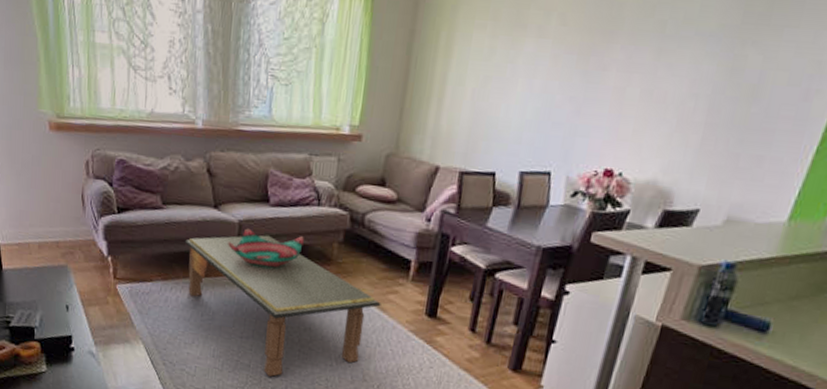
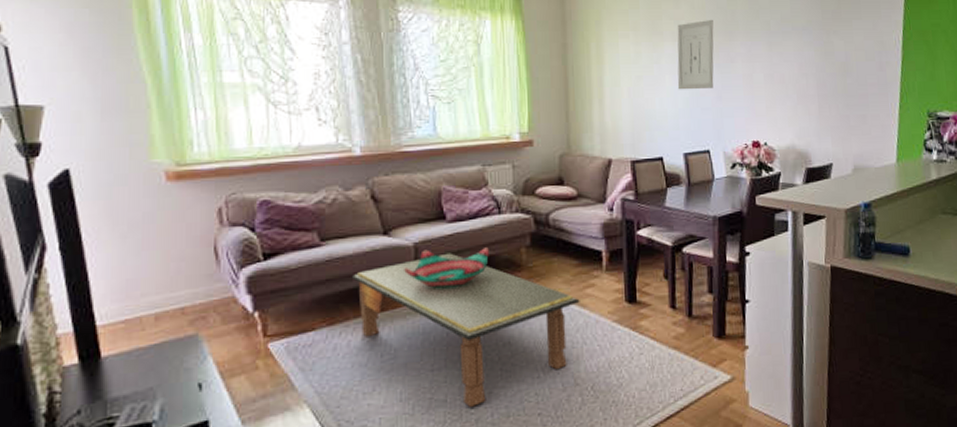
wall art: none [529,12,593,100] -> present [677,19,714,90]

